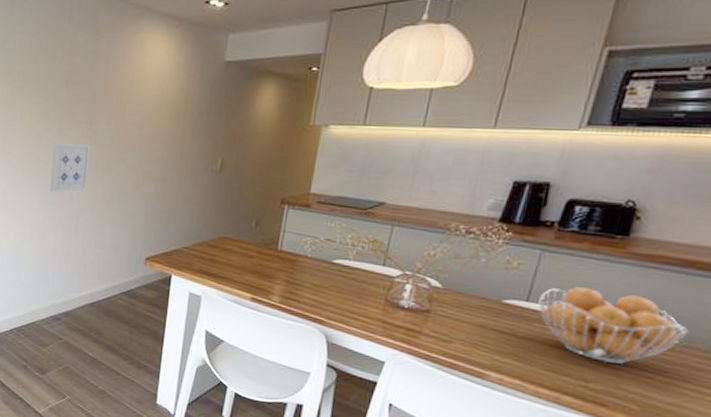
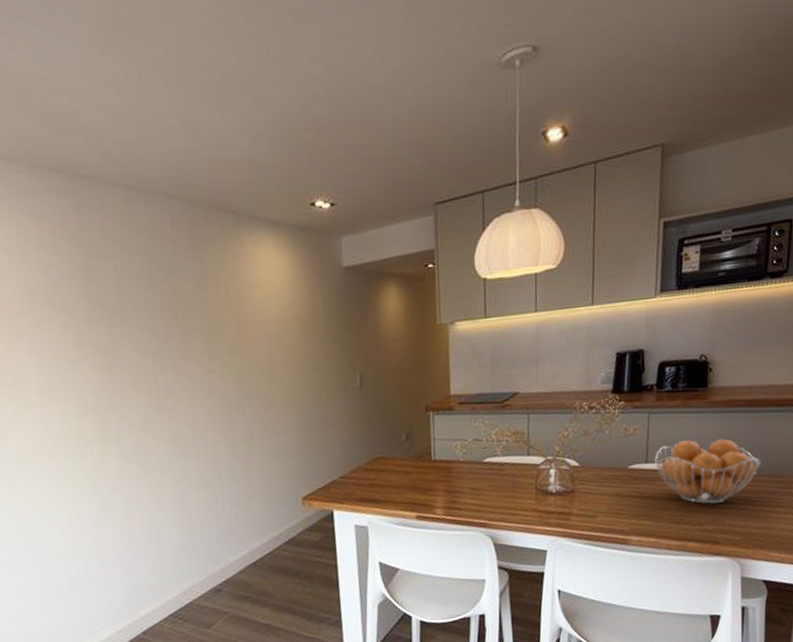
wall art: present [49,143,91,193] -> none [172,380,223,445]

